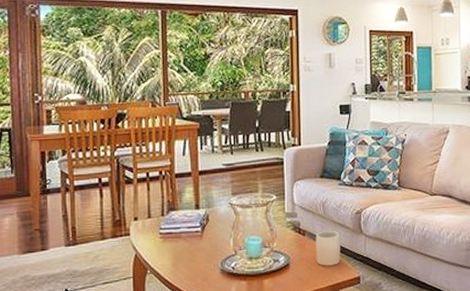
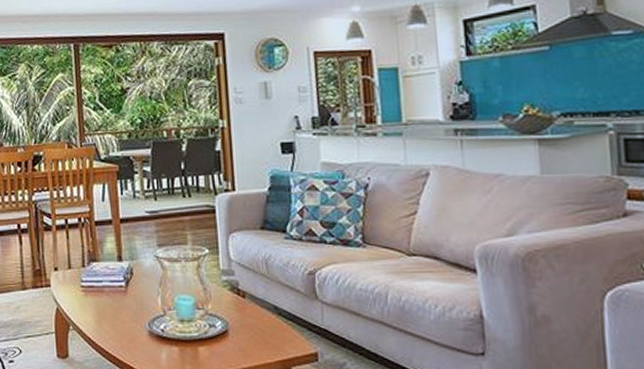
mug: present [315,230,341,266] -> none [258,293,292,337]

